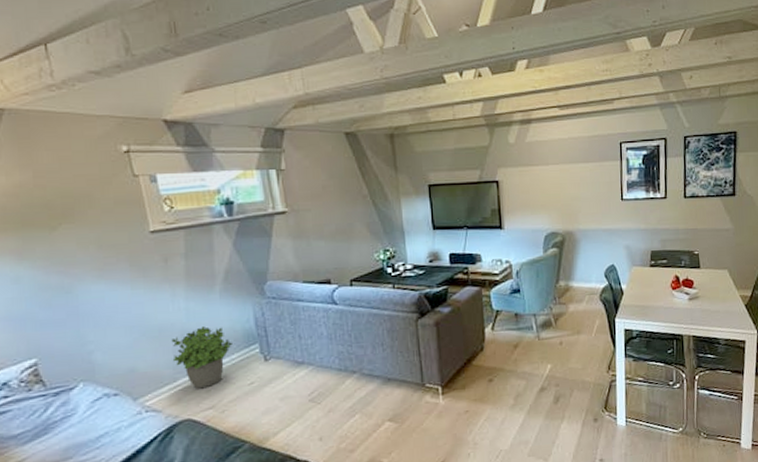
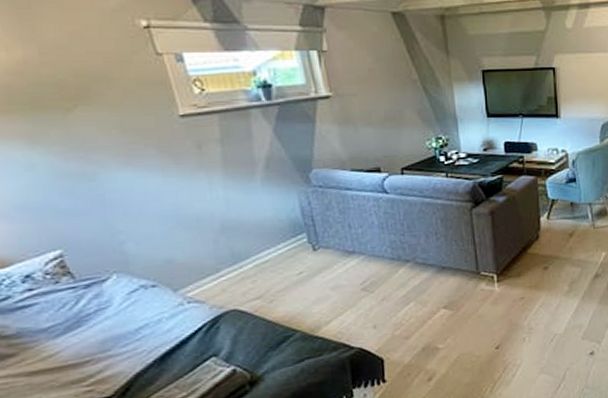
potted plant: present [171,326,232,389] -> none [211,216,278,279]

